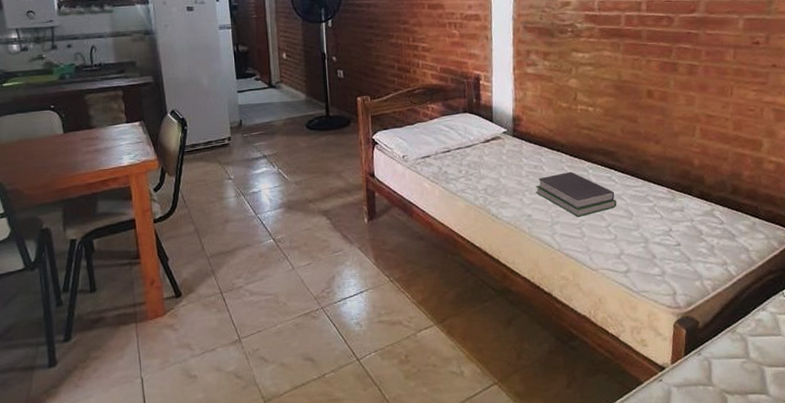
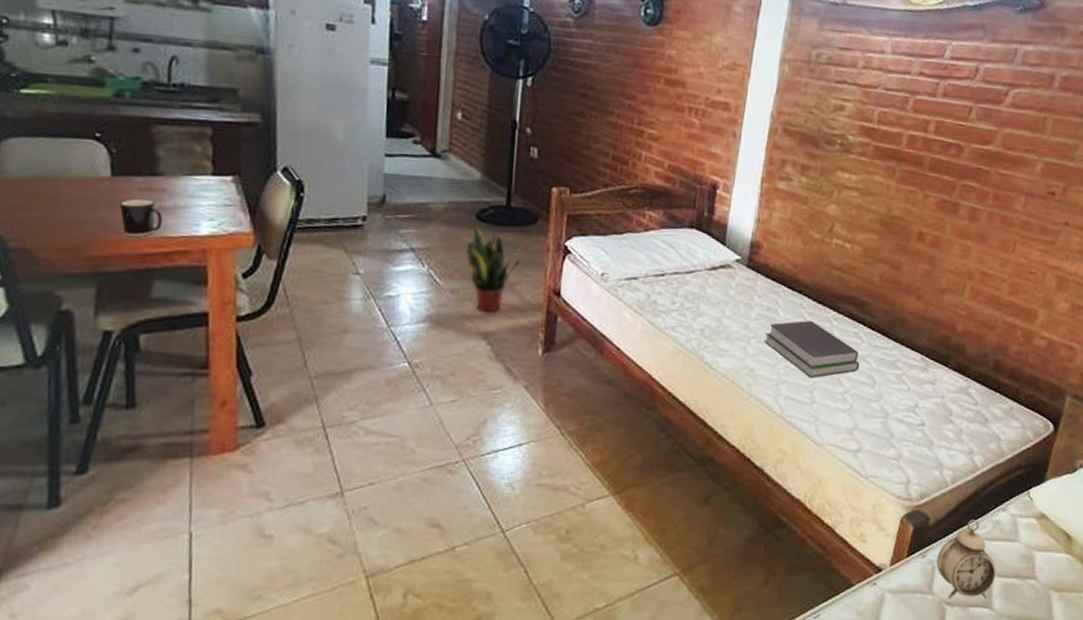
mug: none [71,145,99,173] -> present [120,198,163,238]
potted plant: none [302,132,343,196] -> present [465,223,523,313]
alarm clock: none [711,320,767,388] -> present [936,520,996,600]

